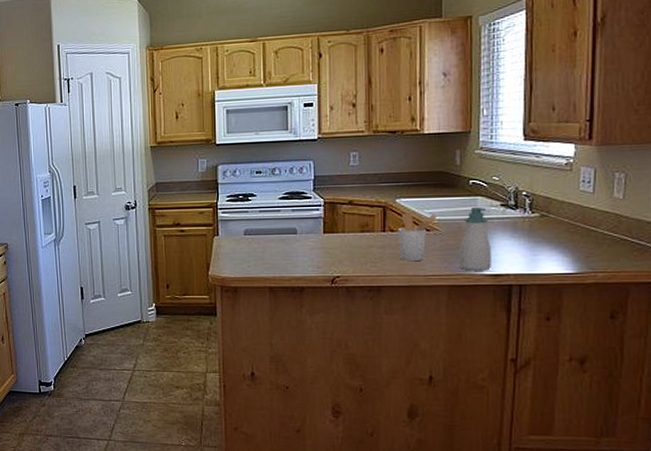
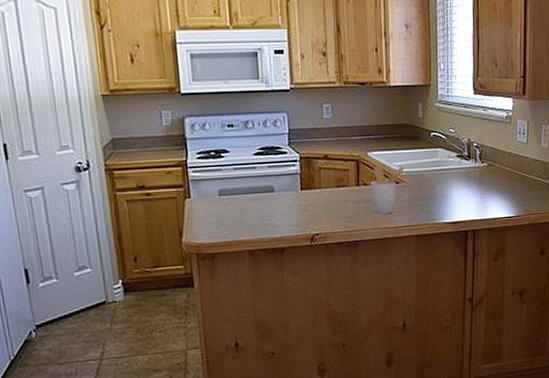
soap bottle: present [459,206,491,271] -> none [424,158,451,220]

